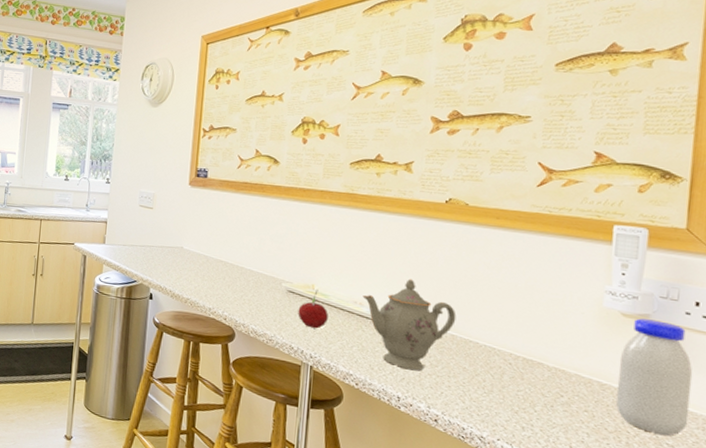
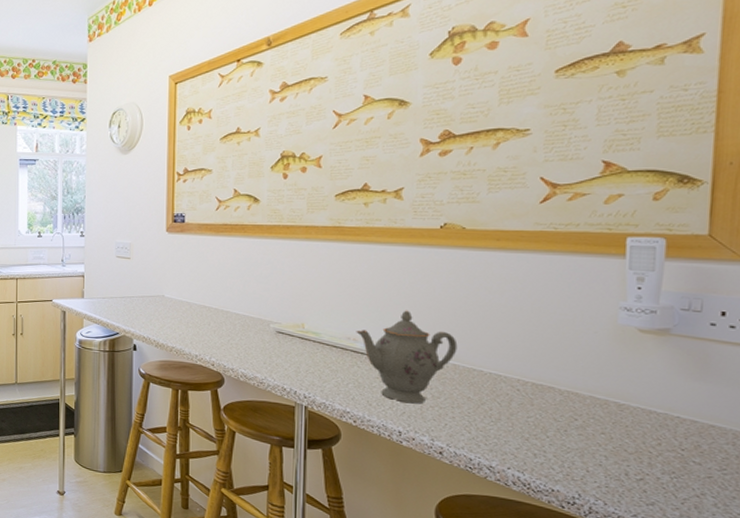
fruit: present [298,289,328,329] -> none [288,327,321,368]
bottle: present [615,318,693,436] -> none [635,333,721,453]

